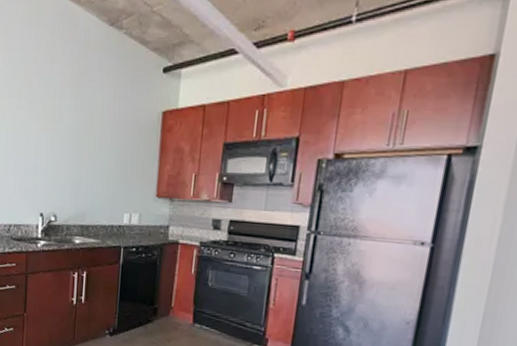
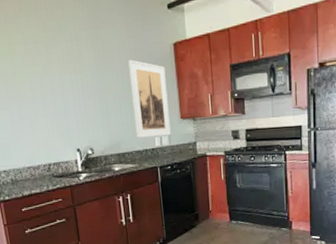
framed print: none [104,124,149,214] -> present [128,59,171,138]

